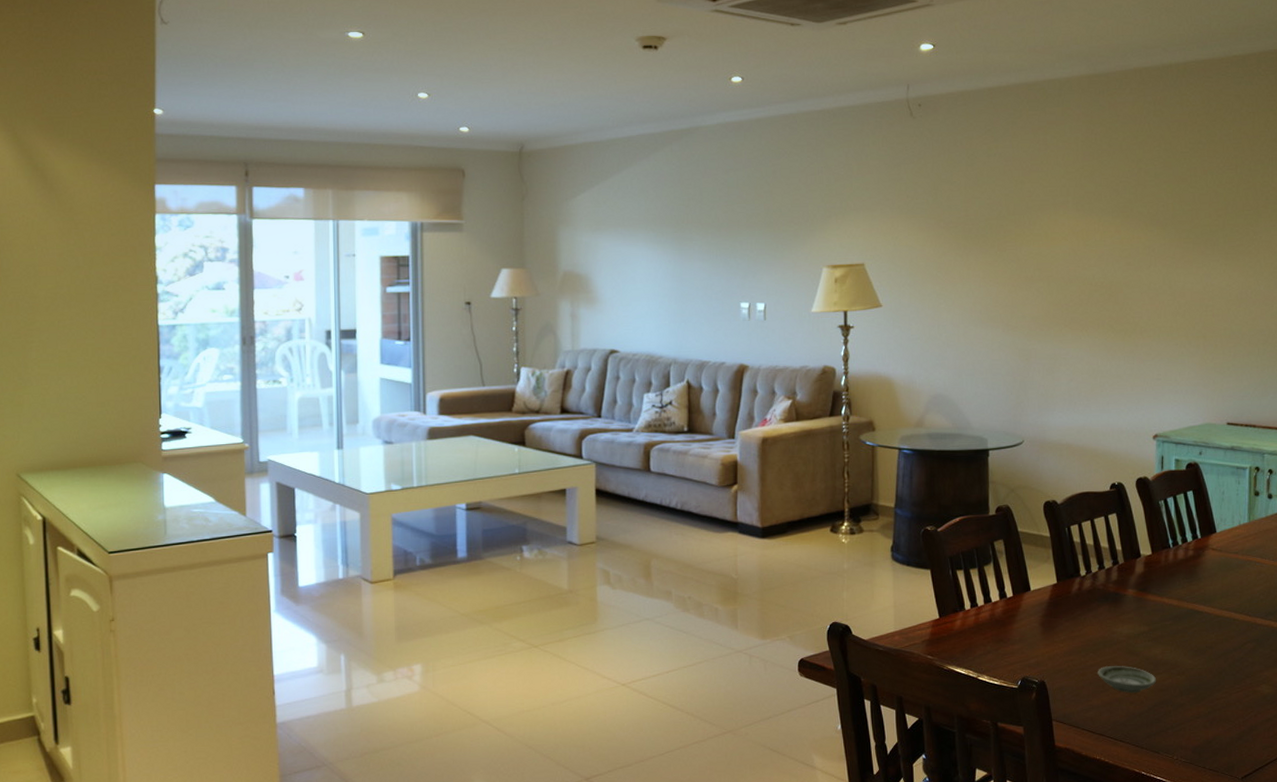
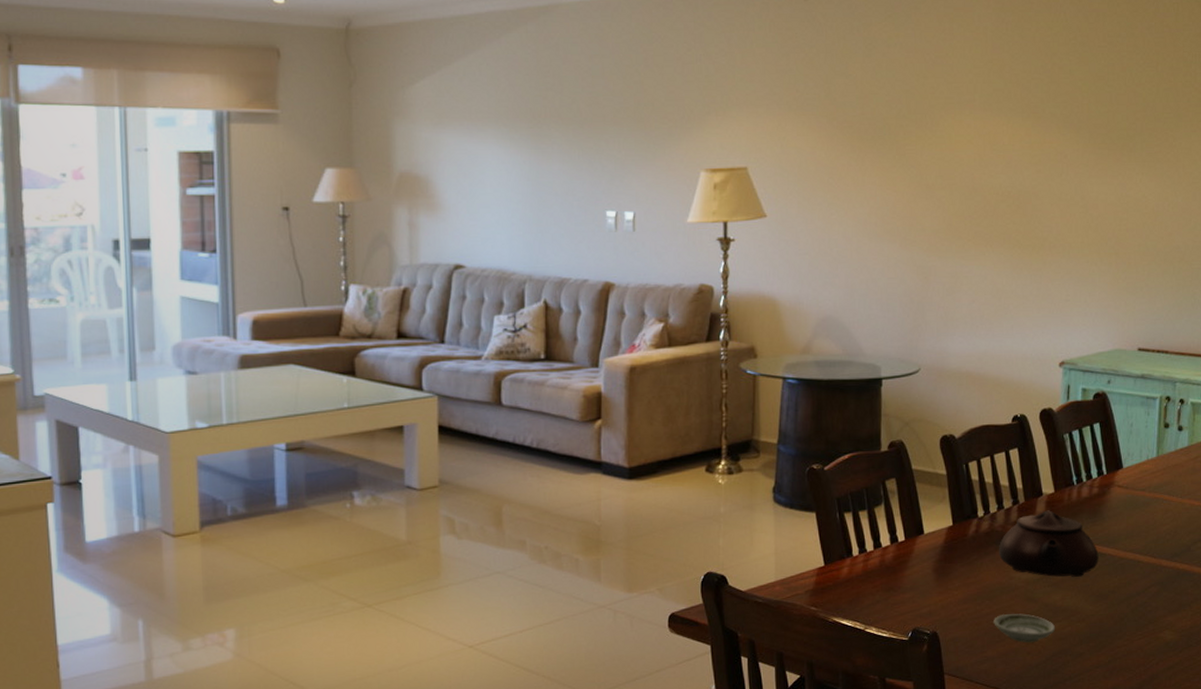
teapot: none [1100,570,1196,633] -> present [998,510,1099,577]

